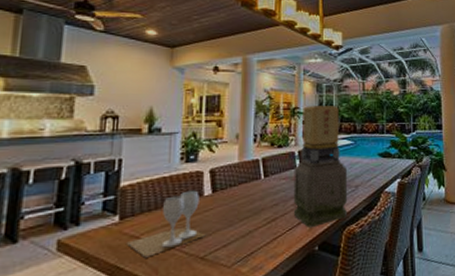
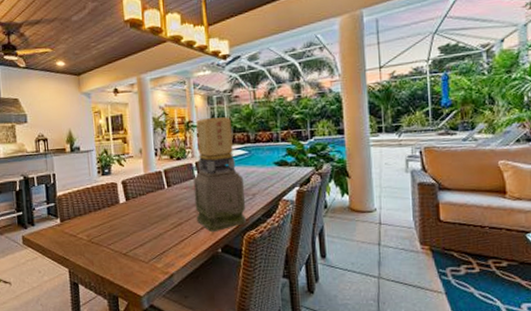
wineglass: present [127,190,206,258] -> none [69,198,125,252]

